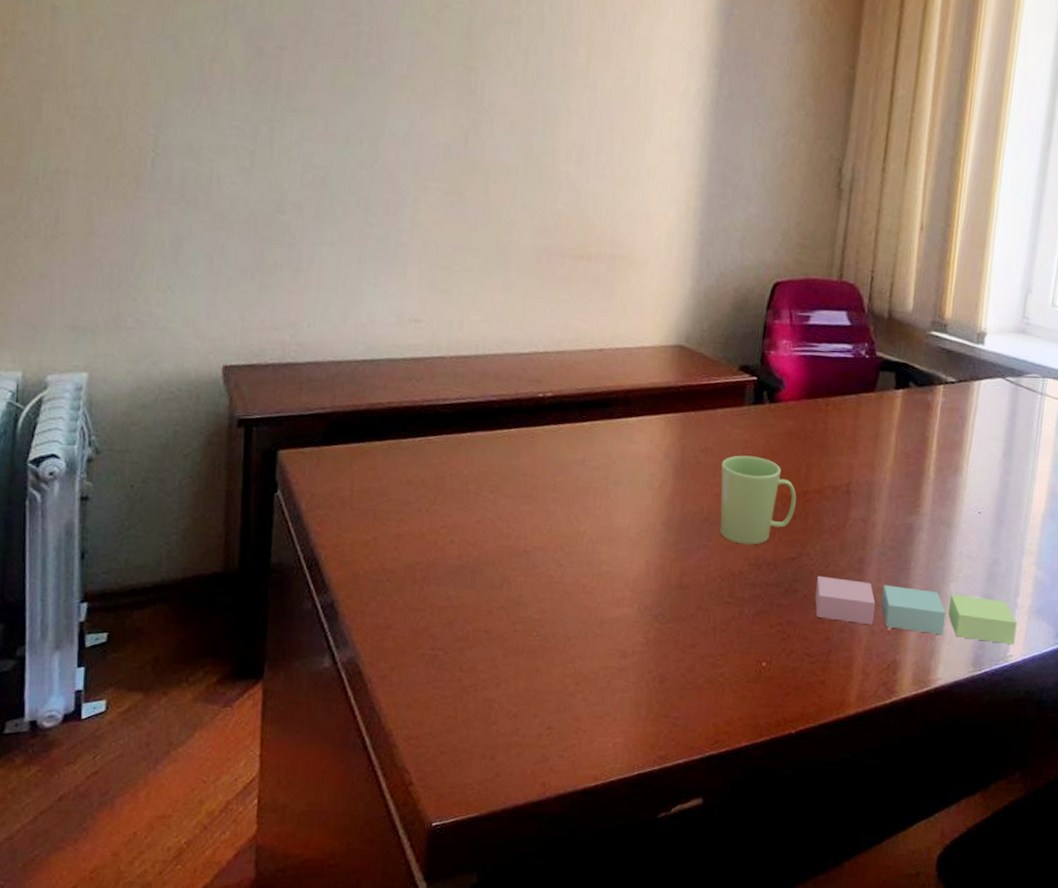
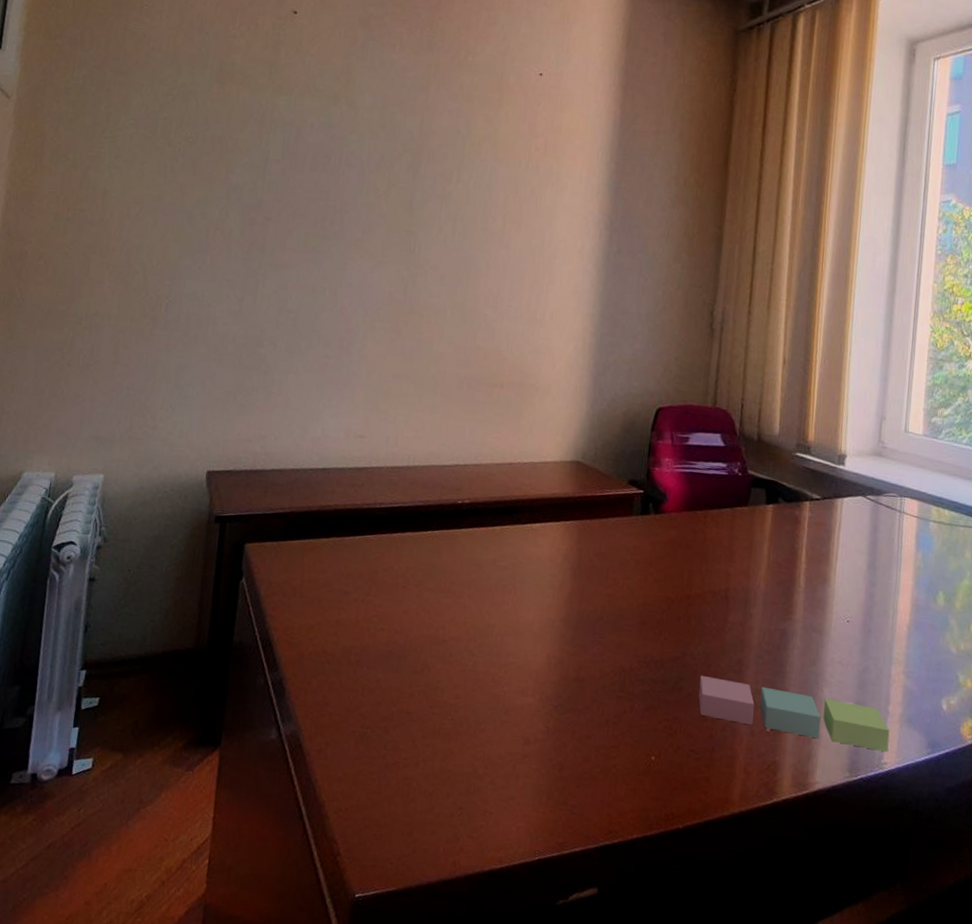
mug: present [719,455,797,545] -> none [612,560,680,644]

